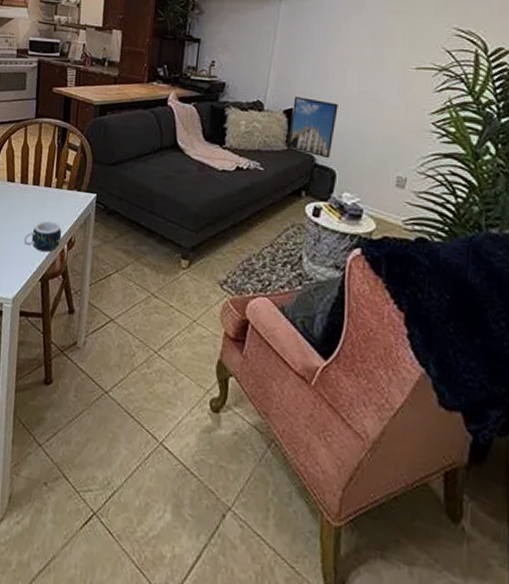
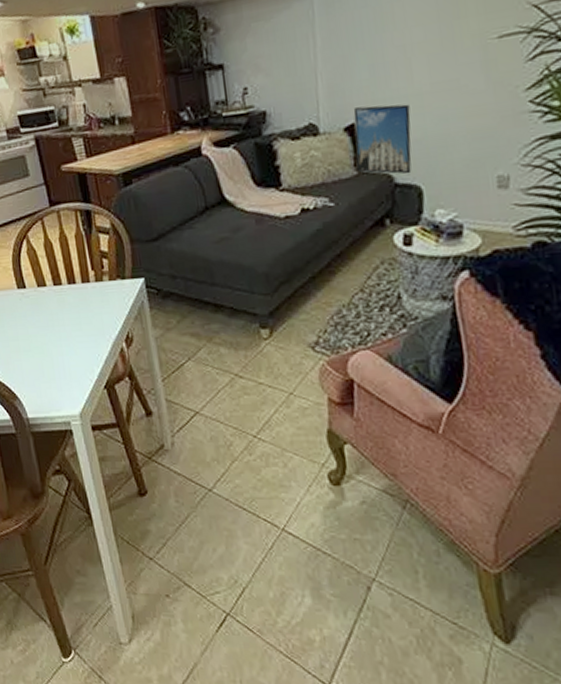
mug: present [24,221,62,252] -> none [74,319,117,356]

